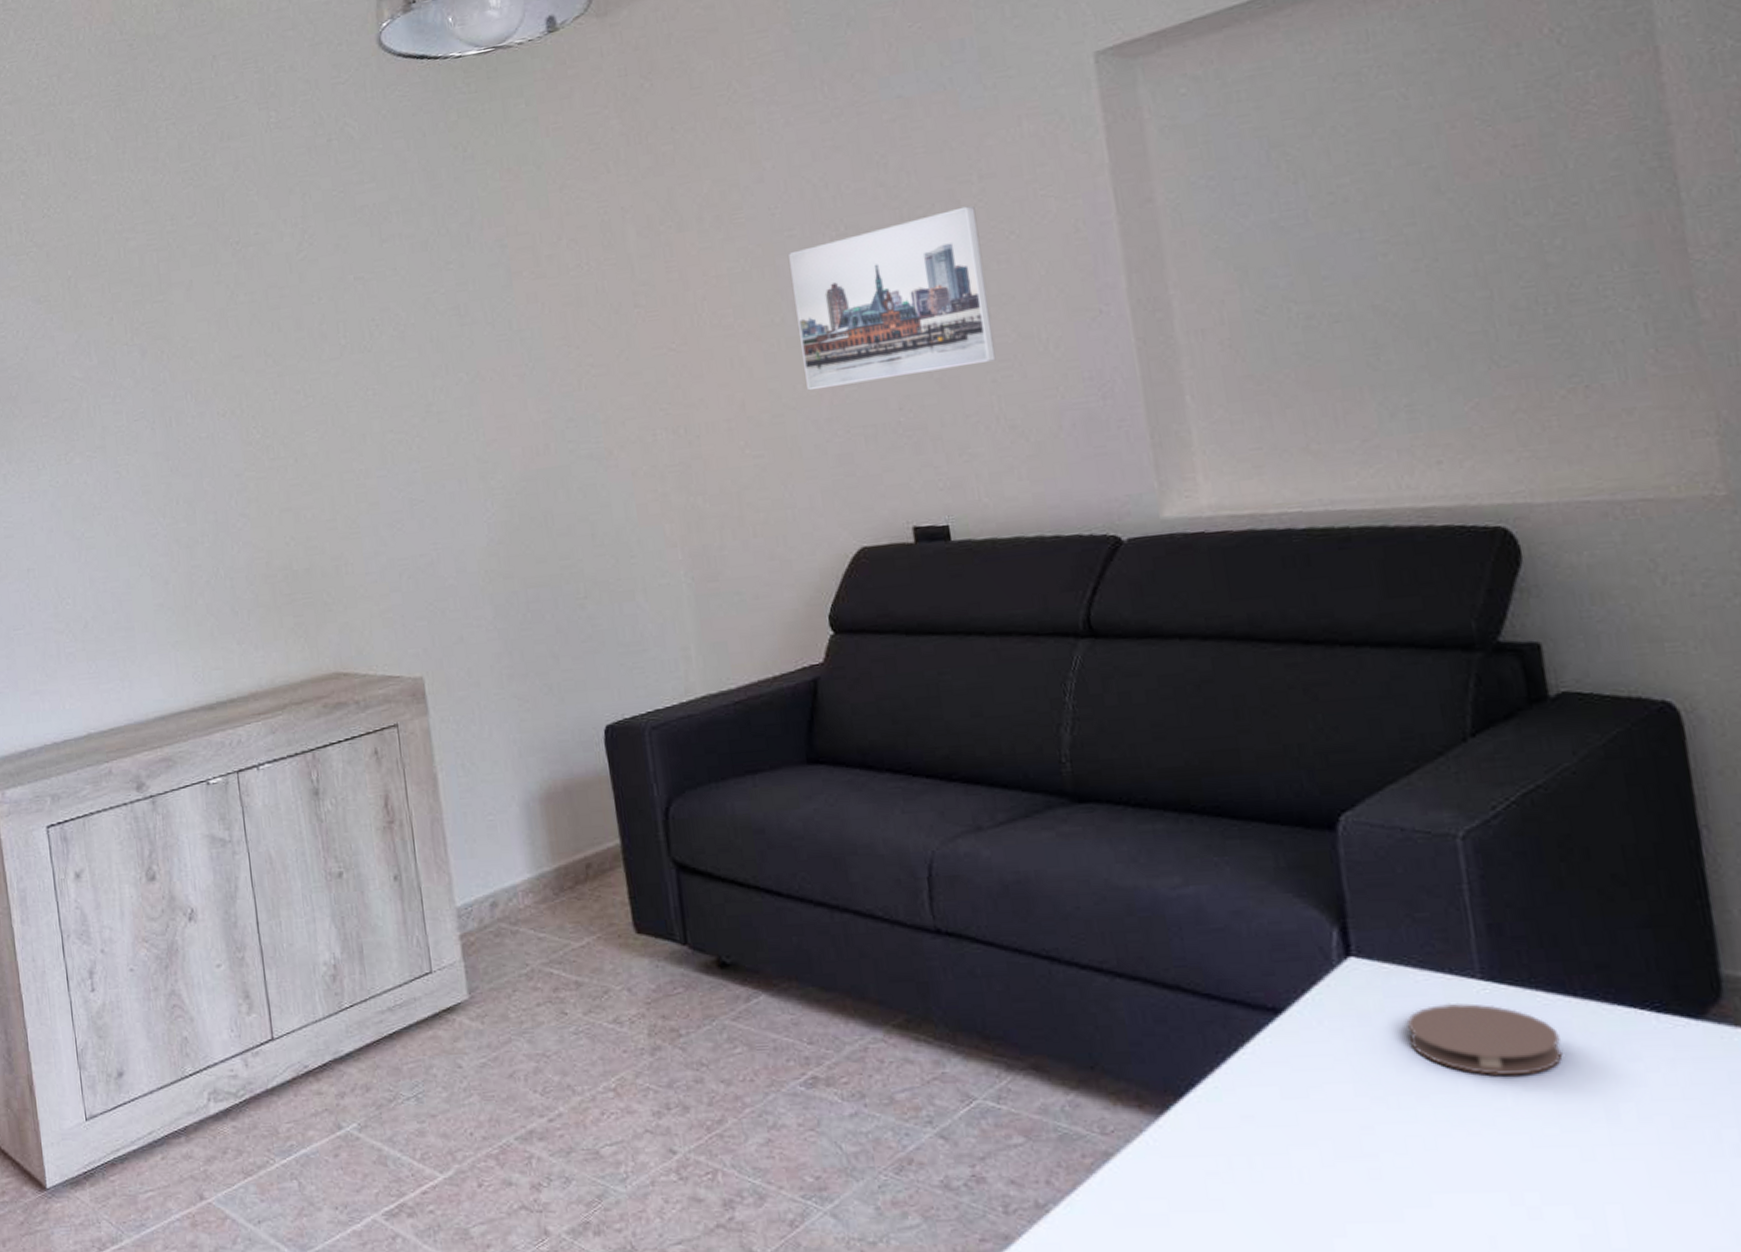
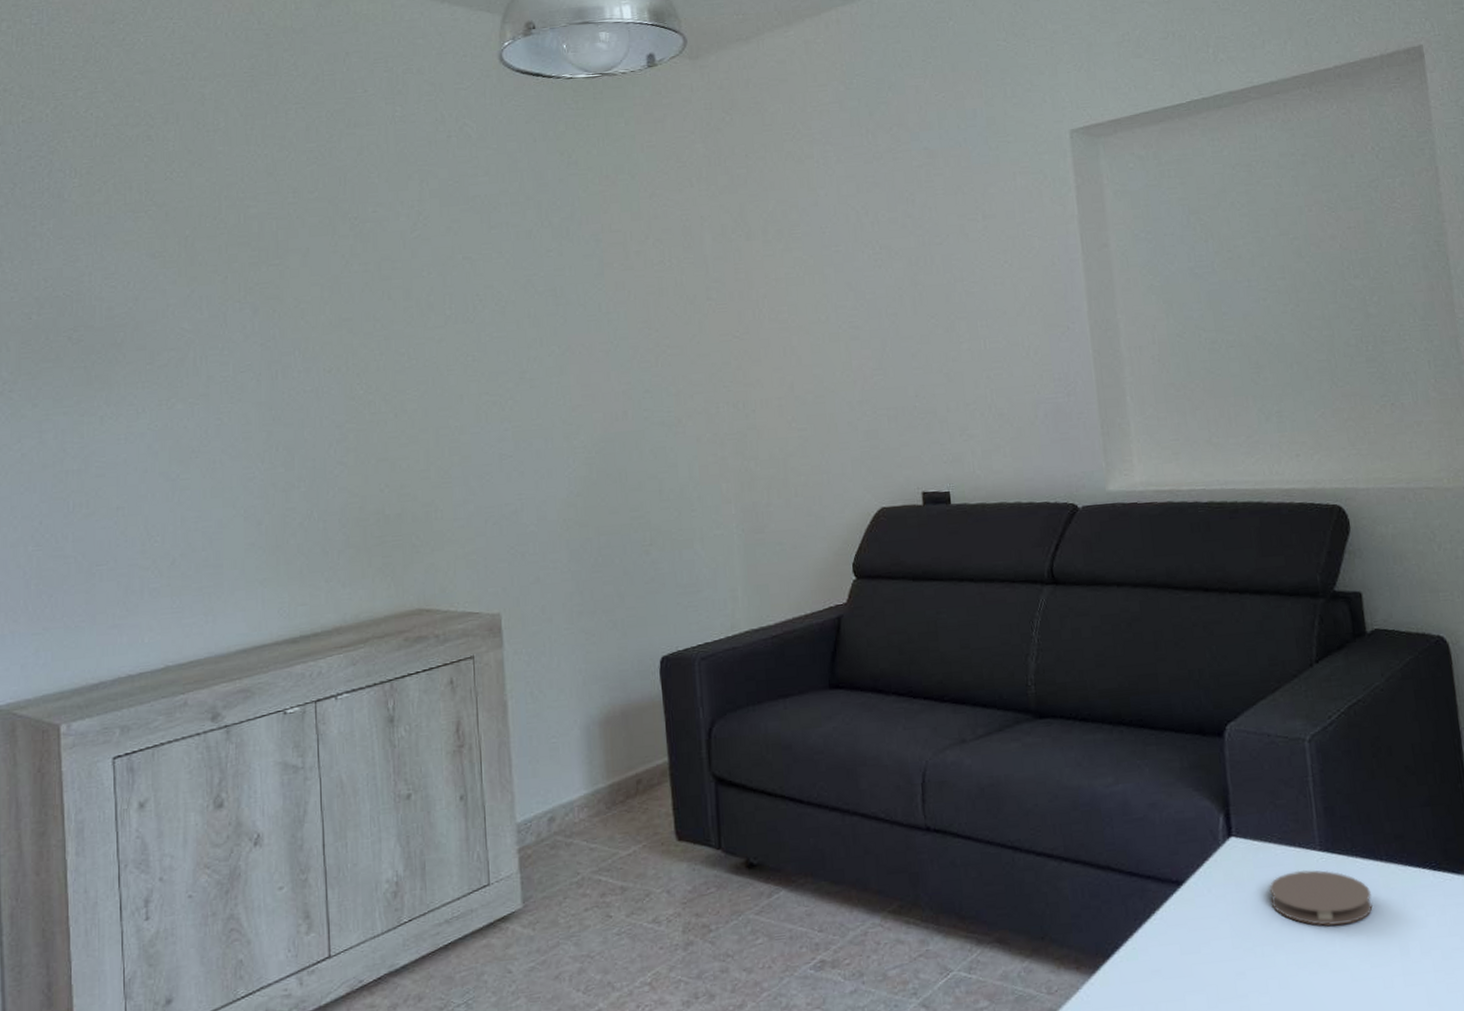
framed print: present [789,205,996,391] -> none [835,238,990,378]

